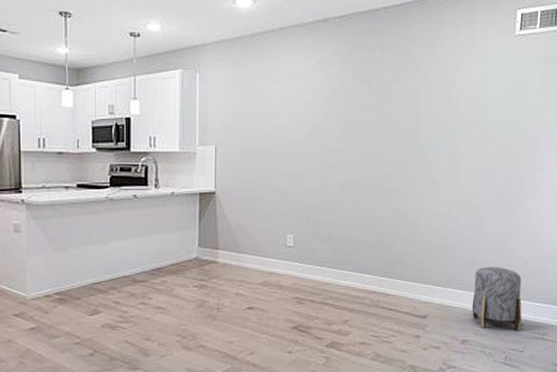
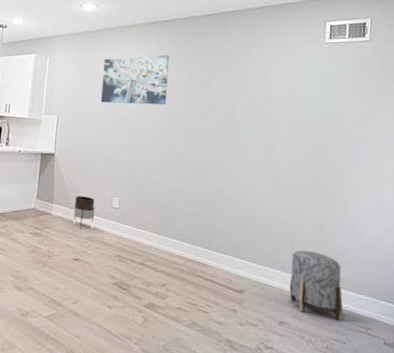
planter: none [243,237,267,274] -> present [74,195,95,229]
wall art: none [266,60,344,126] -> present [101,54,169,105]

